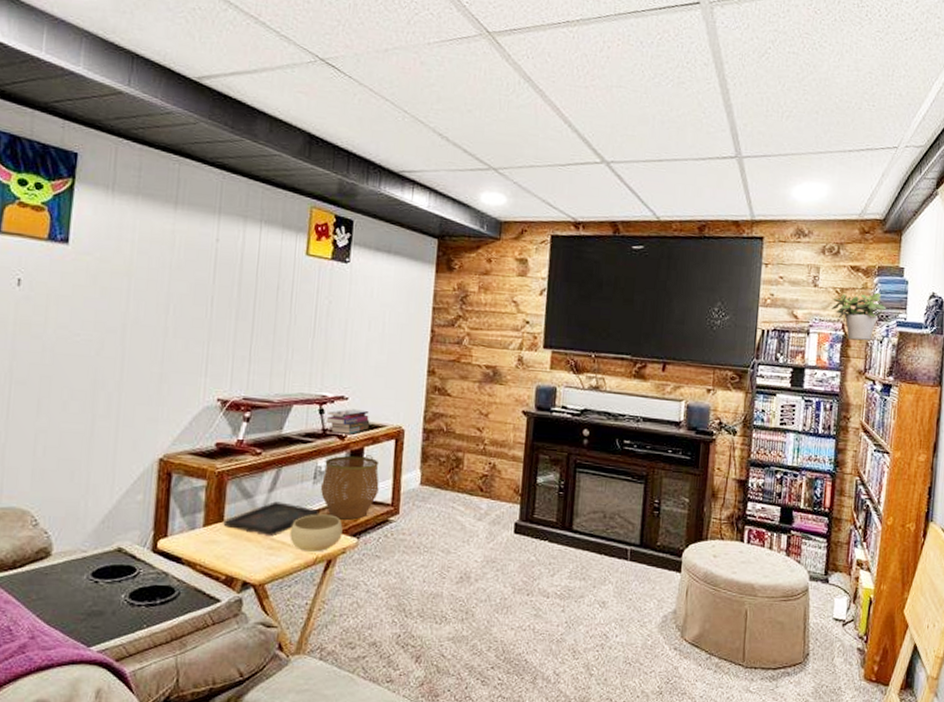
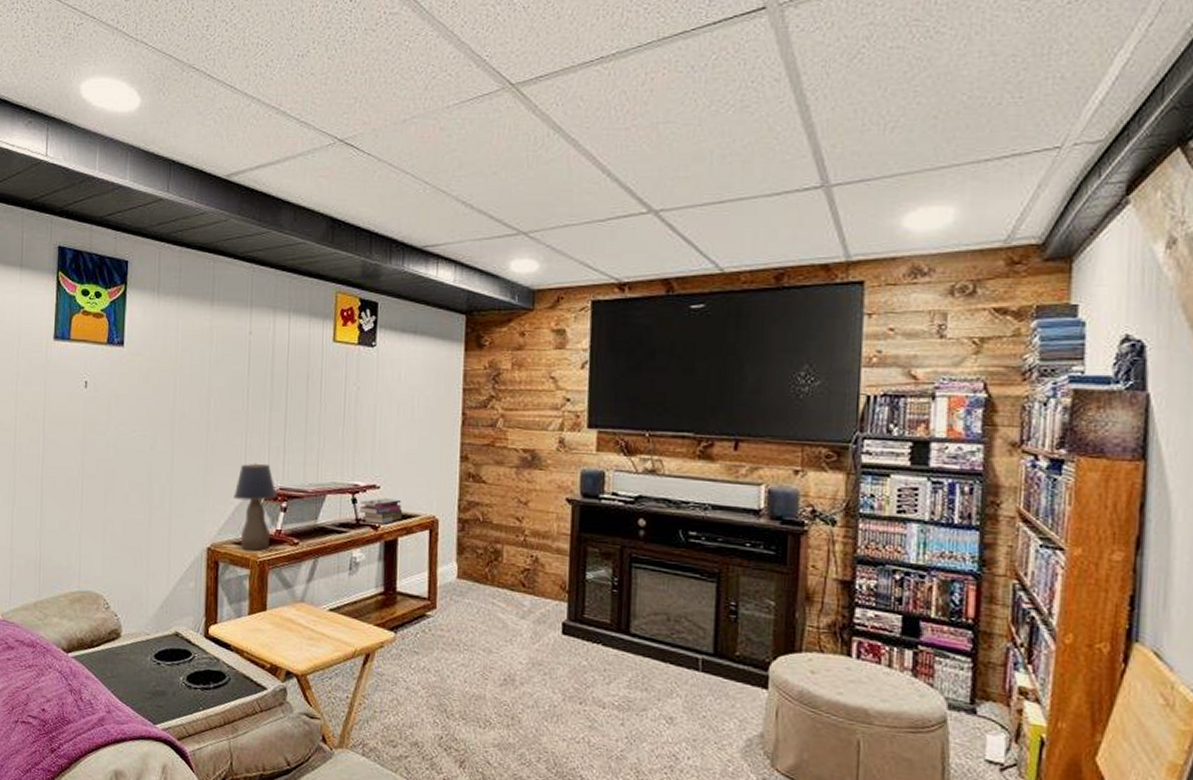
table lamp: none [191,372,241,462] -> present [233,463,278,551]
tray: present [223,501,320,535] -> none [266,592,356,626]
bowl: present [290,514,343,552] -> none [328,606,380,645]
basket: present [320,455,379,520] -> none [356,546,415,613]
potted plant: present [831,292,887,341] -> none [966,340,1053,404]

